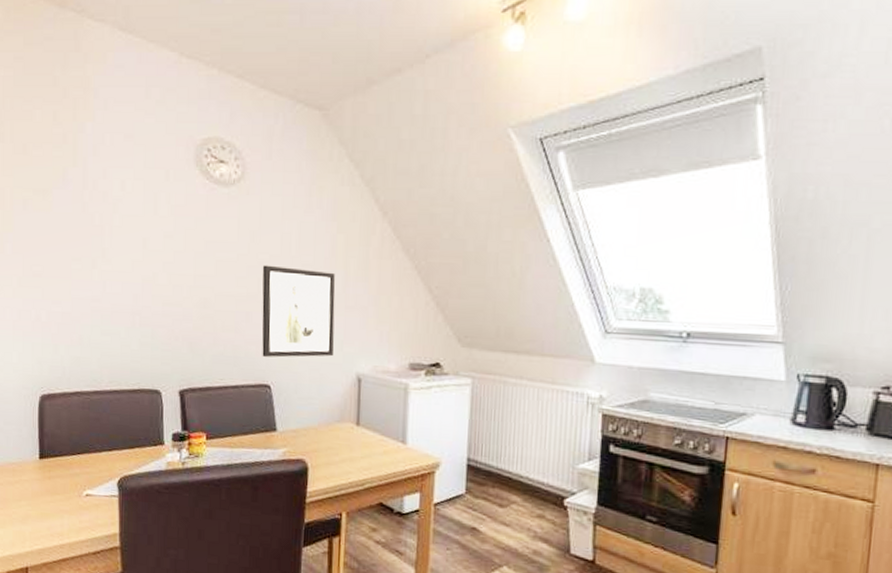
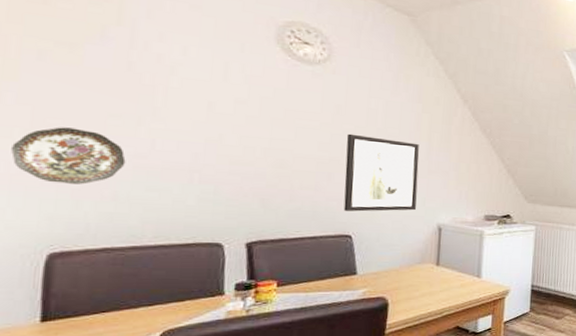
decorative plate: none [13,273,86,329] -> present [11,127,126,185]

